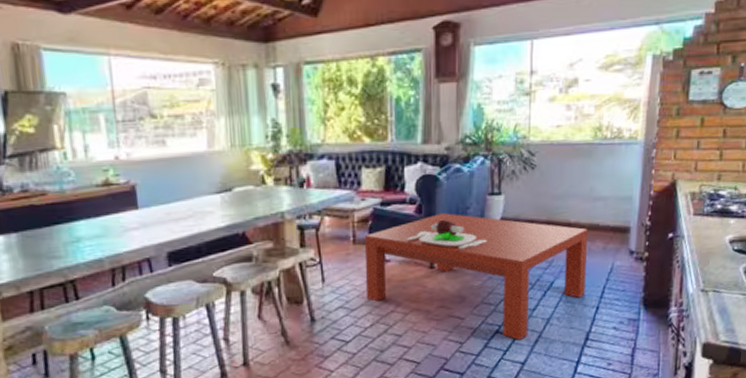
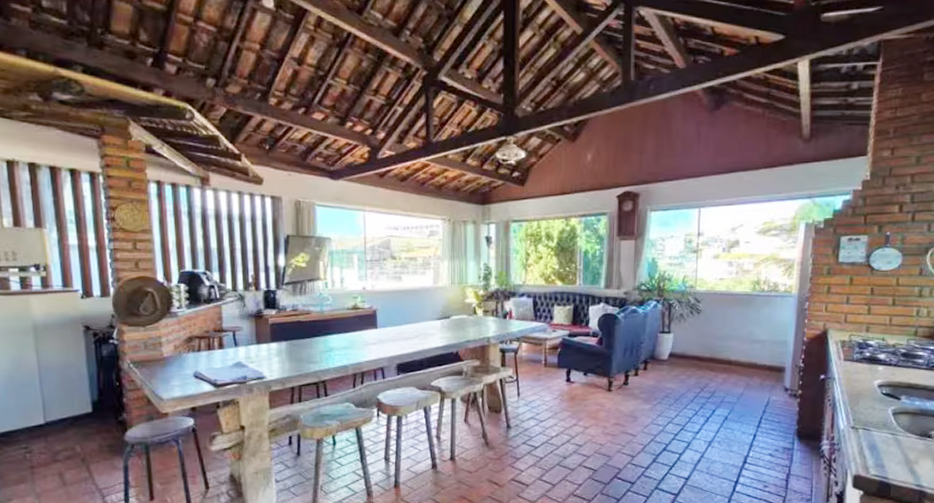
coffee table: present [364,213,587,341] -> none [553,346,746,459]

